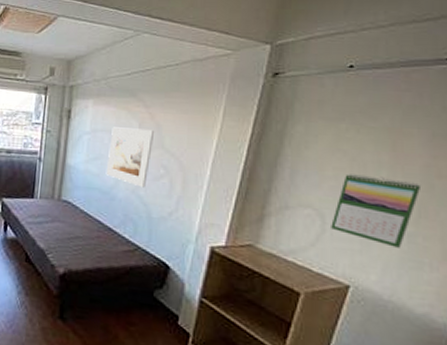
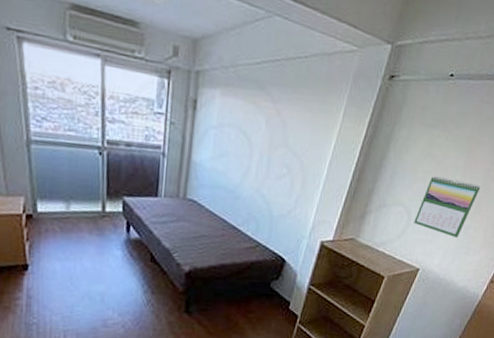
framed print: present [105,127,155,188] -> none [231,122,281,187]

